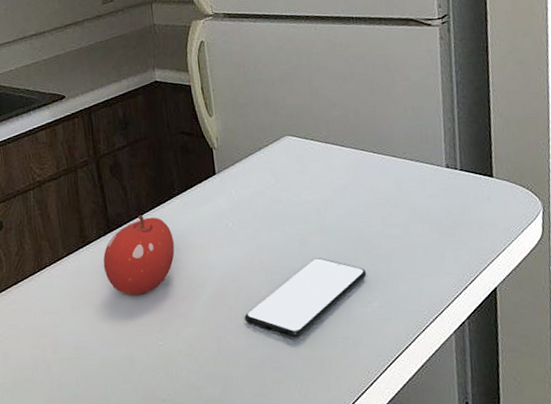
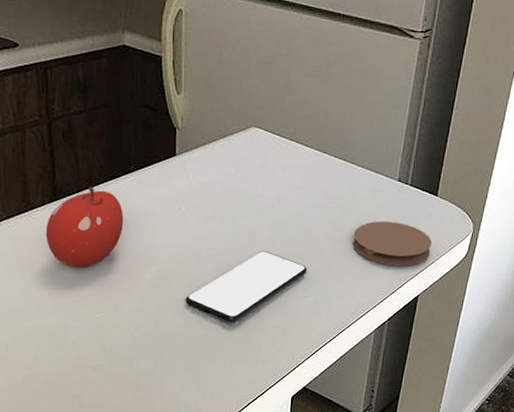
coaster: none [409,210,500,258] -> present [352,221,432,266]

